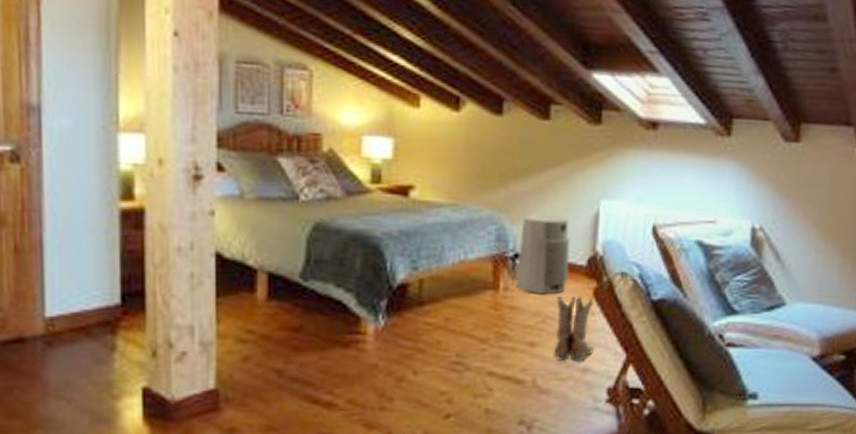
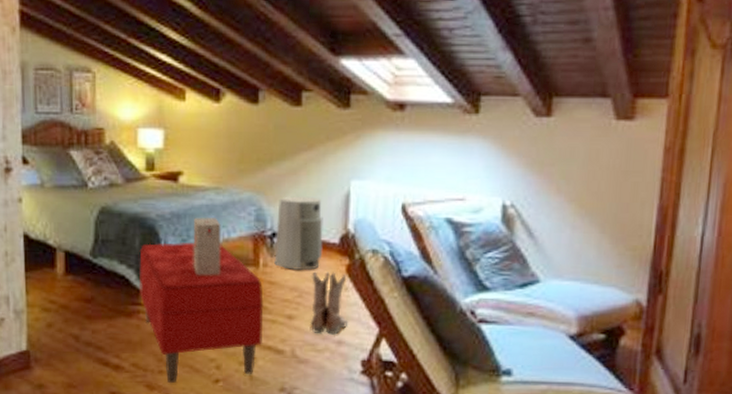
bench: none [360,264,503,421] -> present [139,242,264,384]
decorative box: none [424,236,457,301] -> present [193,217,221,276]

